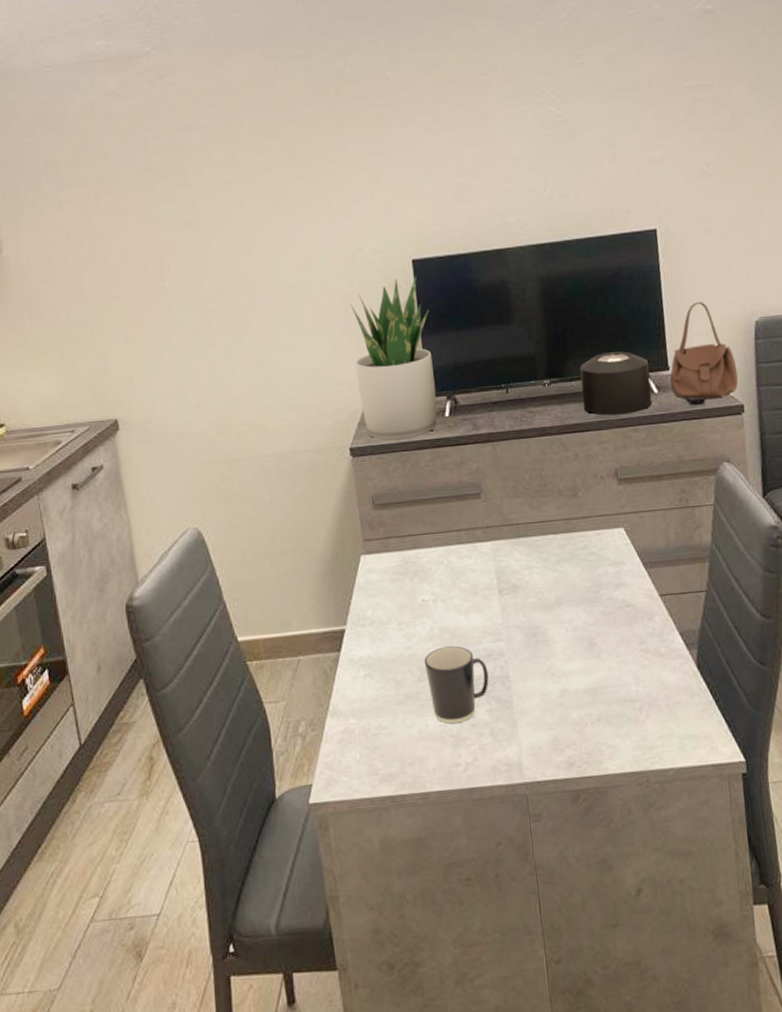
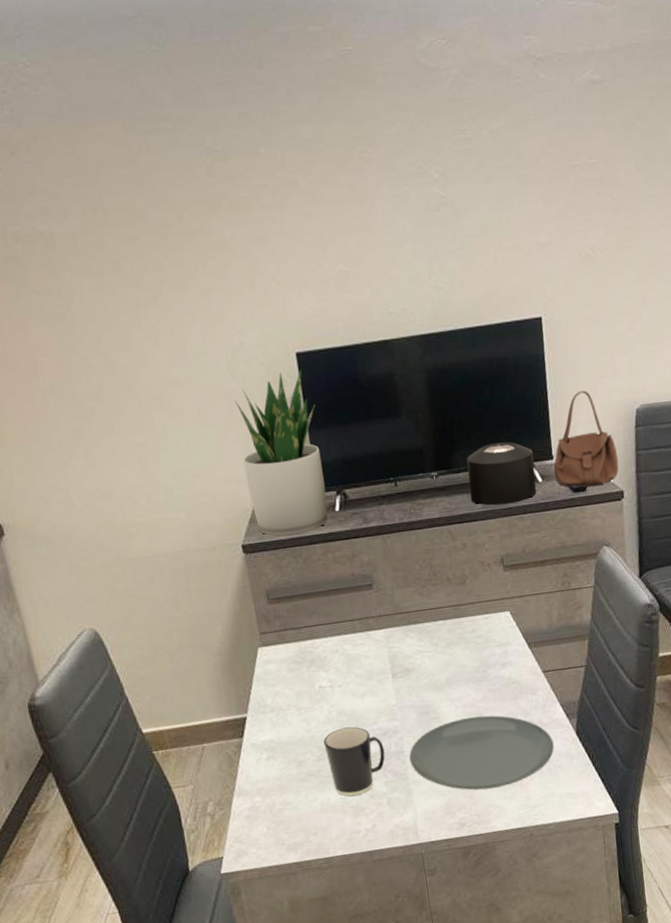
plate: none [515,641,673,725] -> present [409,715,554,790]

